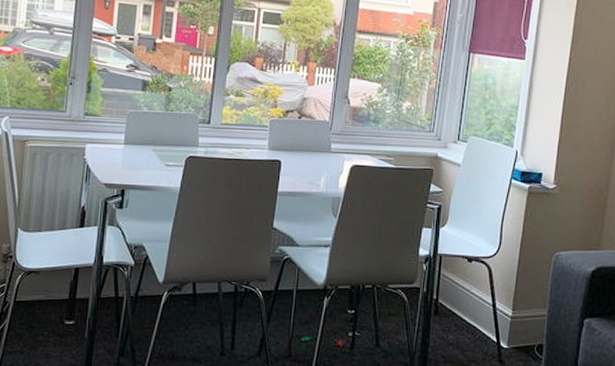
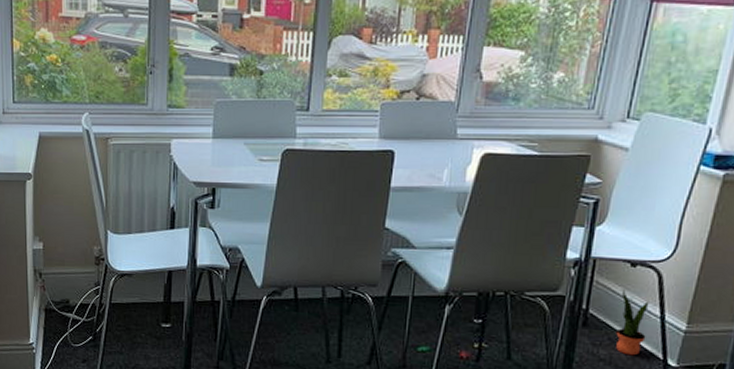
potted plant: none [460,282,484,340] -> present [616,290,650,356]

